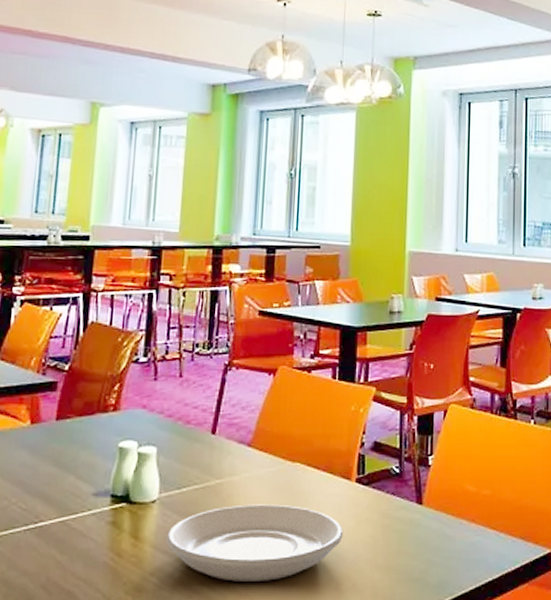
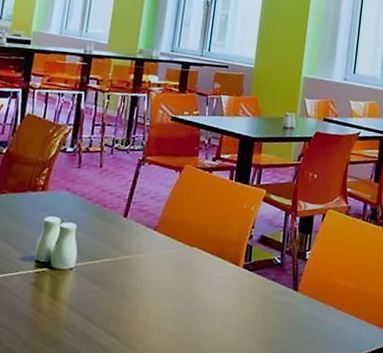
plate: present [166,504,344,582] -> none [79,278,229,343]

